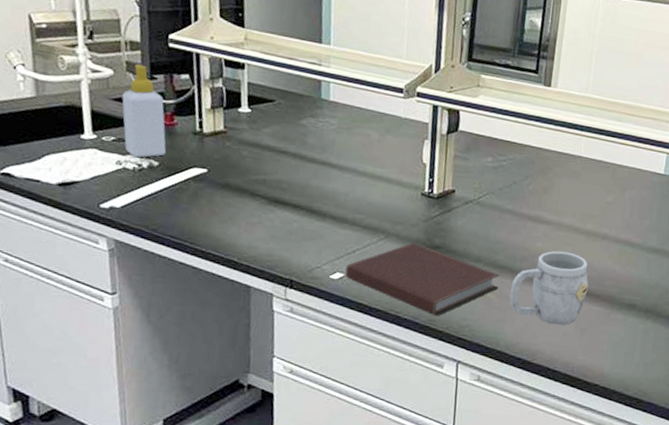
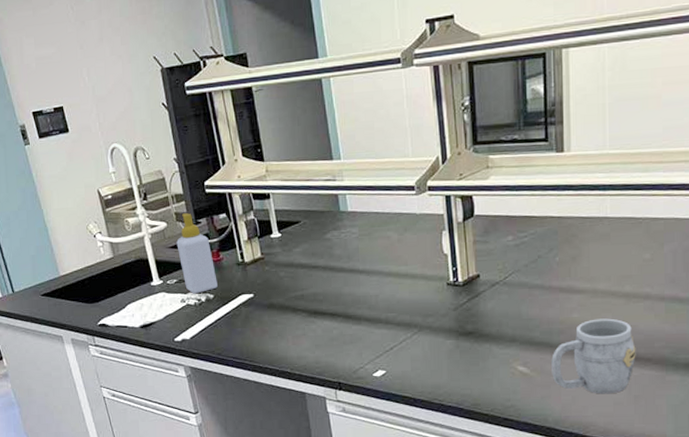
notebook: present [345,242,500,316] -> none [387,332,539,400]

